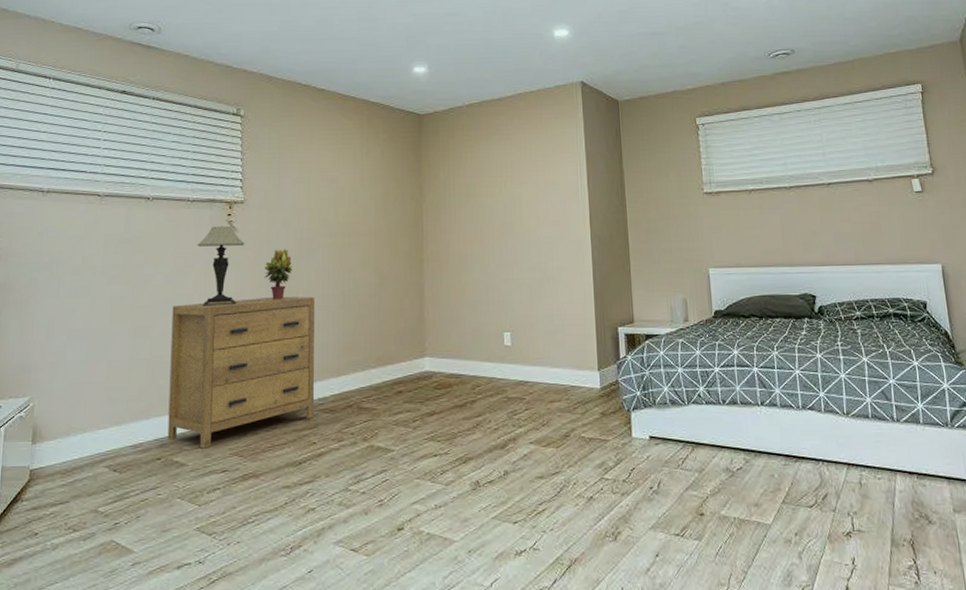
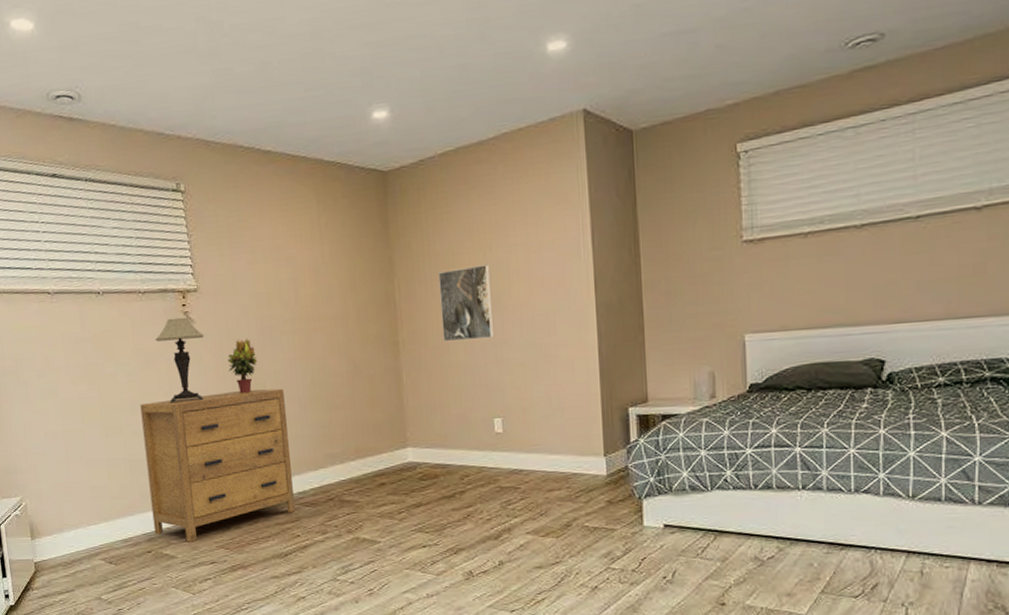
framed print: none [461,197,507,262] -> present [438,264,495,342]

